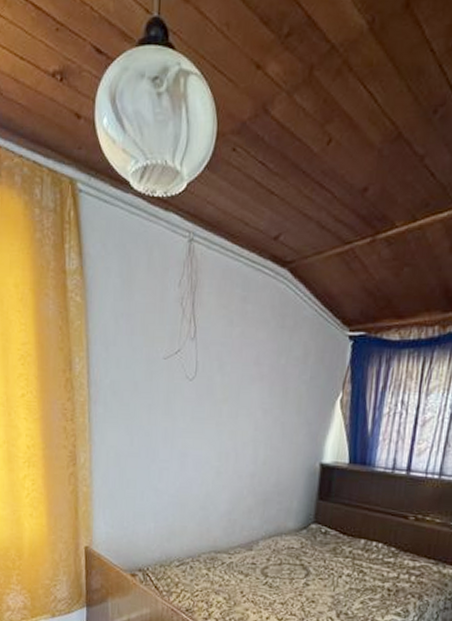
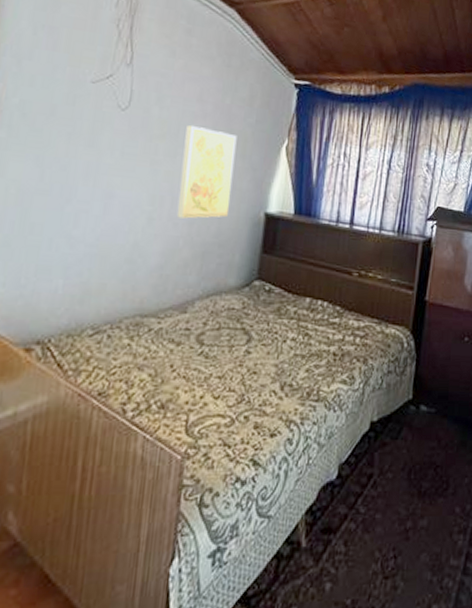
wall art: none [240,388,293,472] -> present [176,125,237,219]

